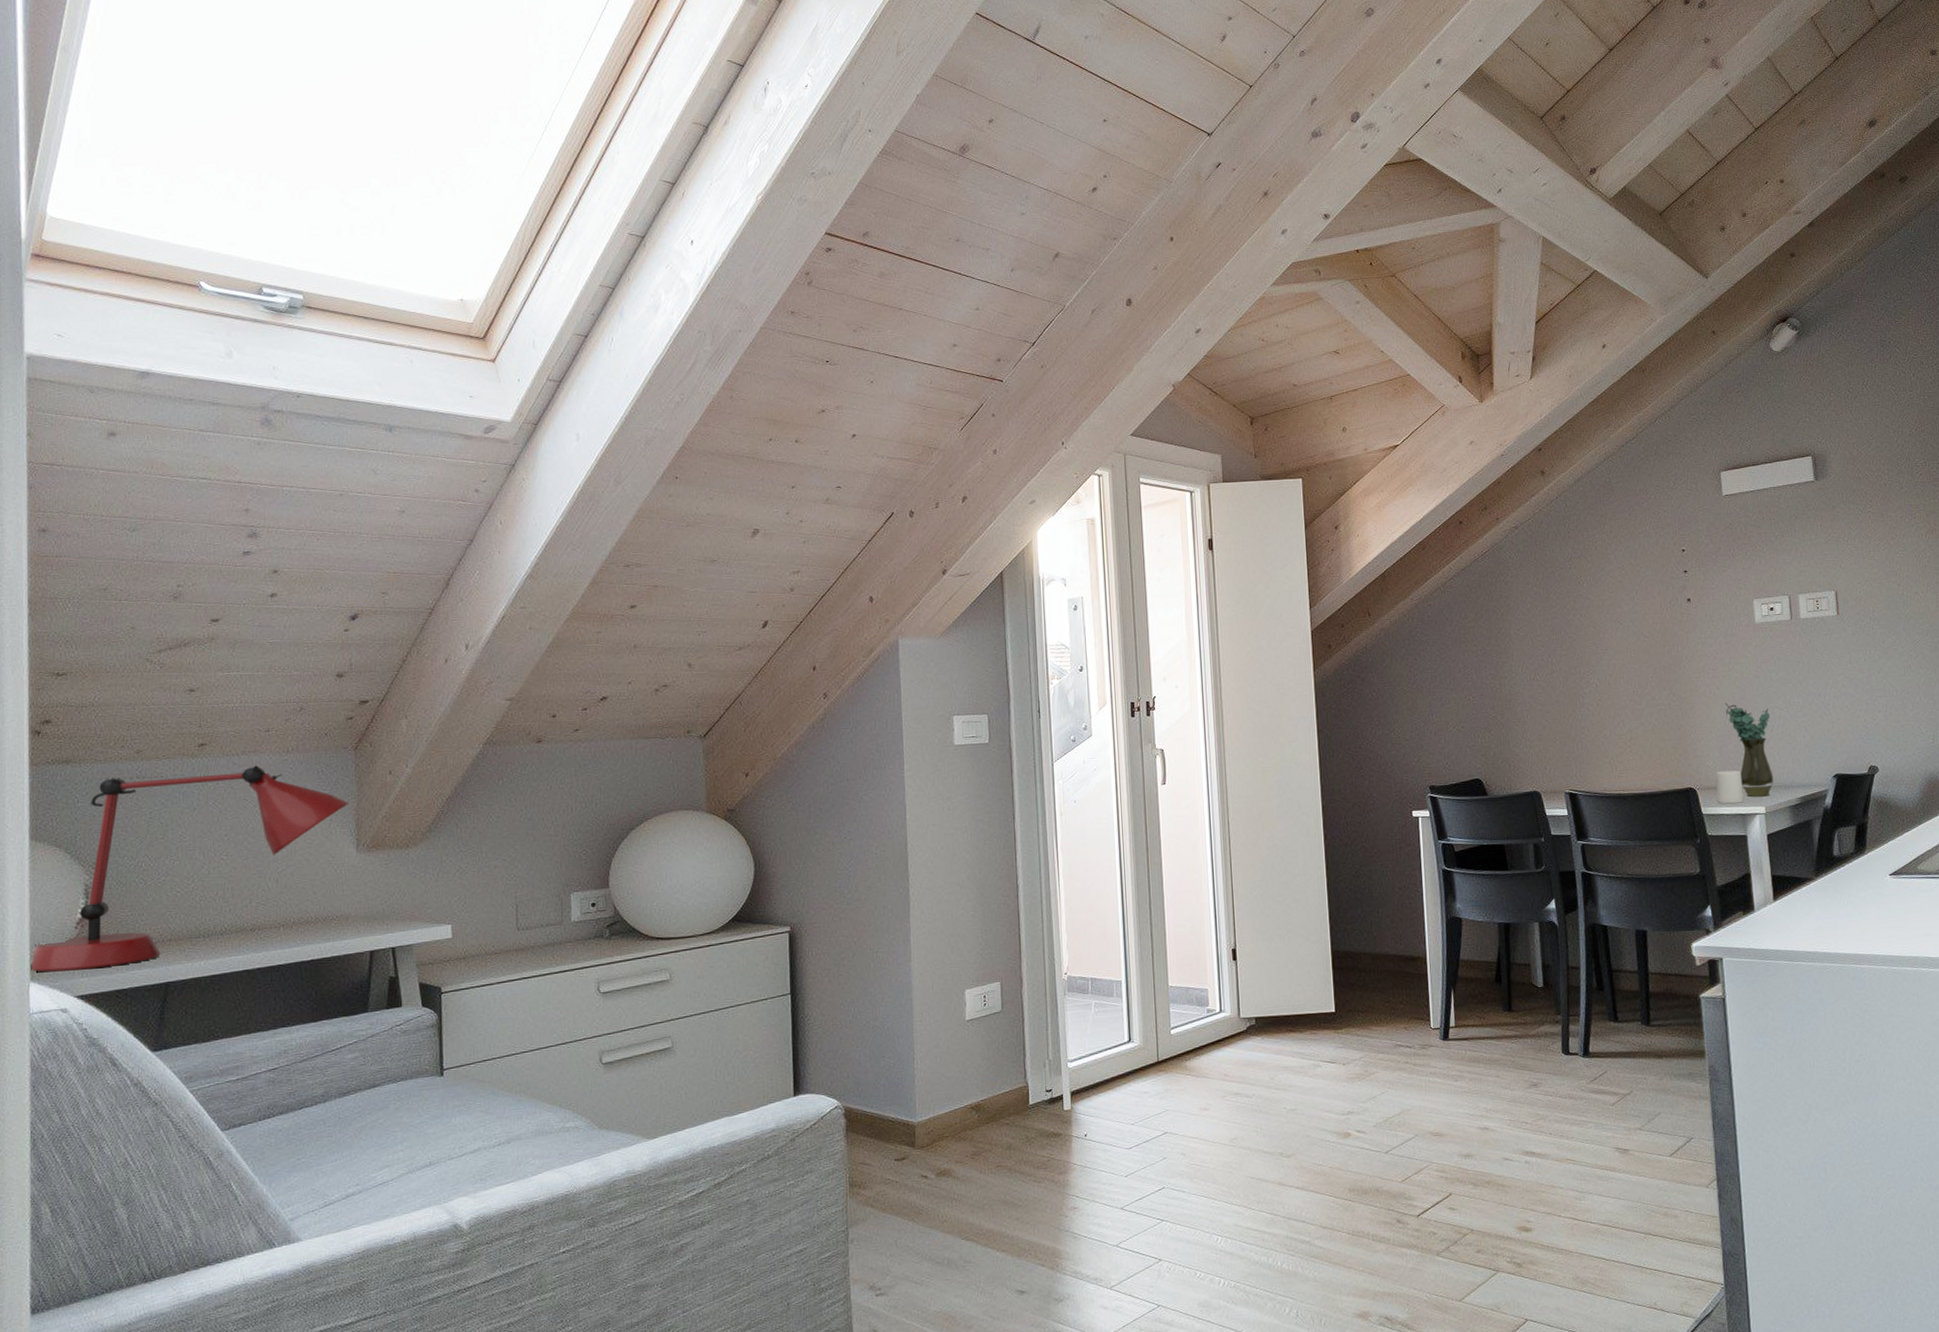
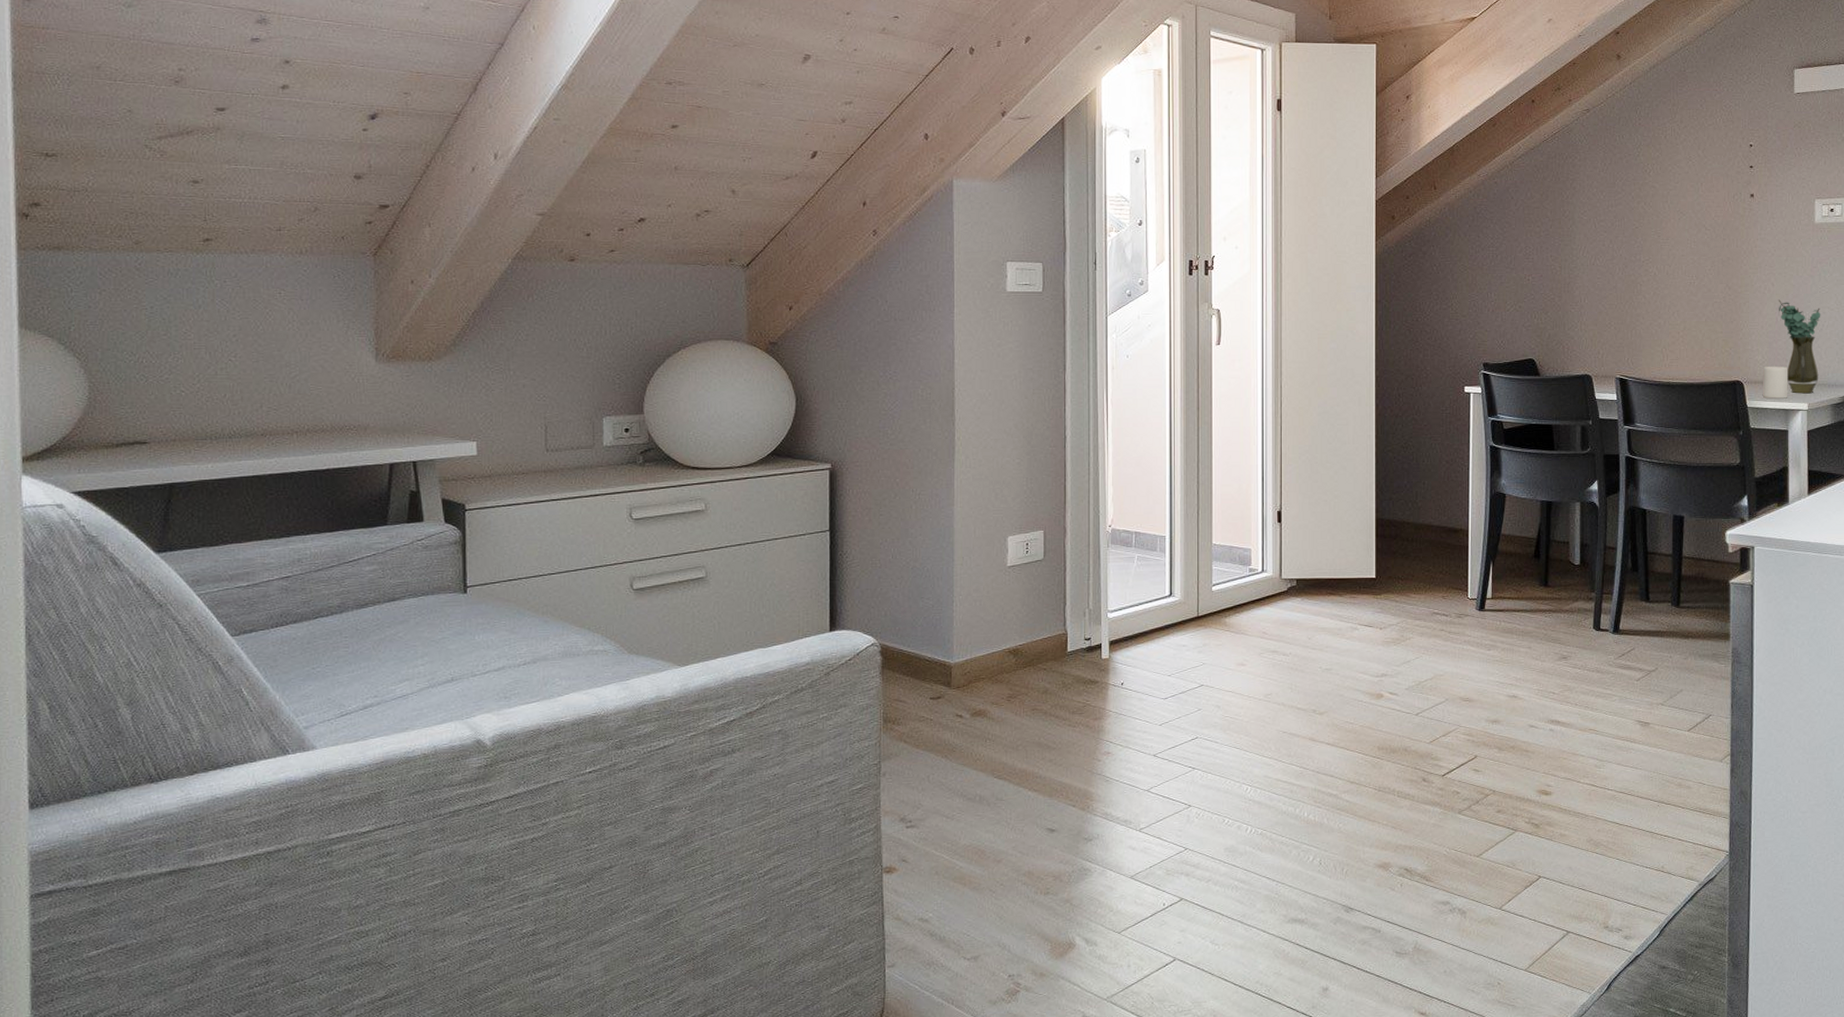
desk lamp: present [31,765,349,972] -> none [22,264,368,466]

